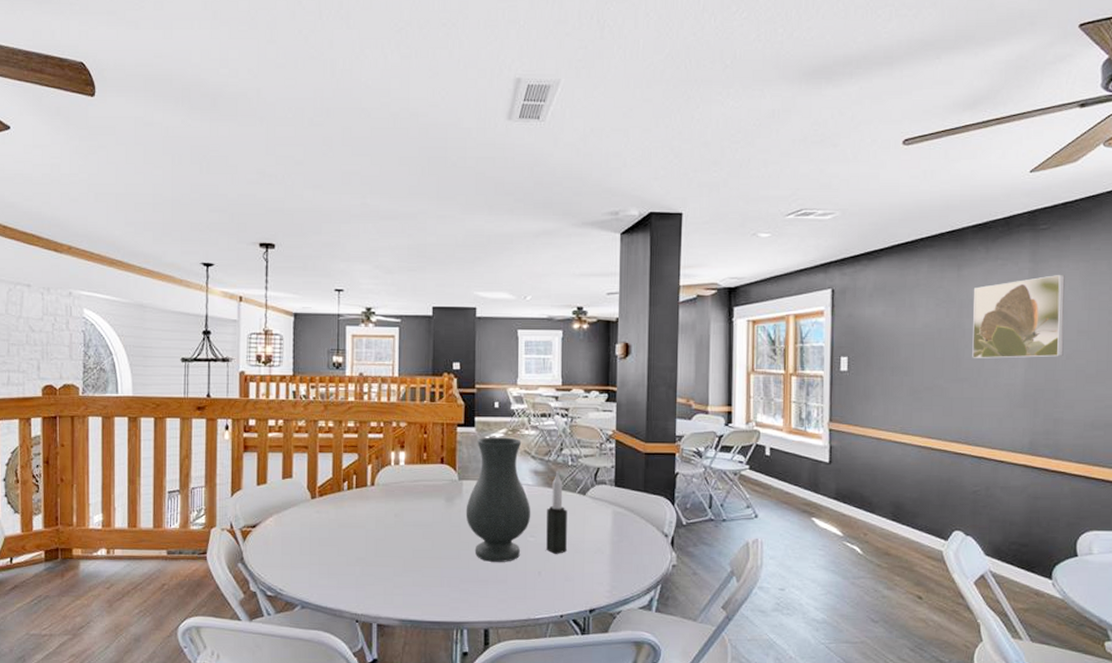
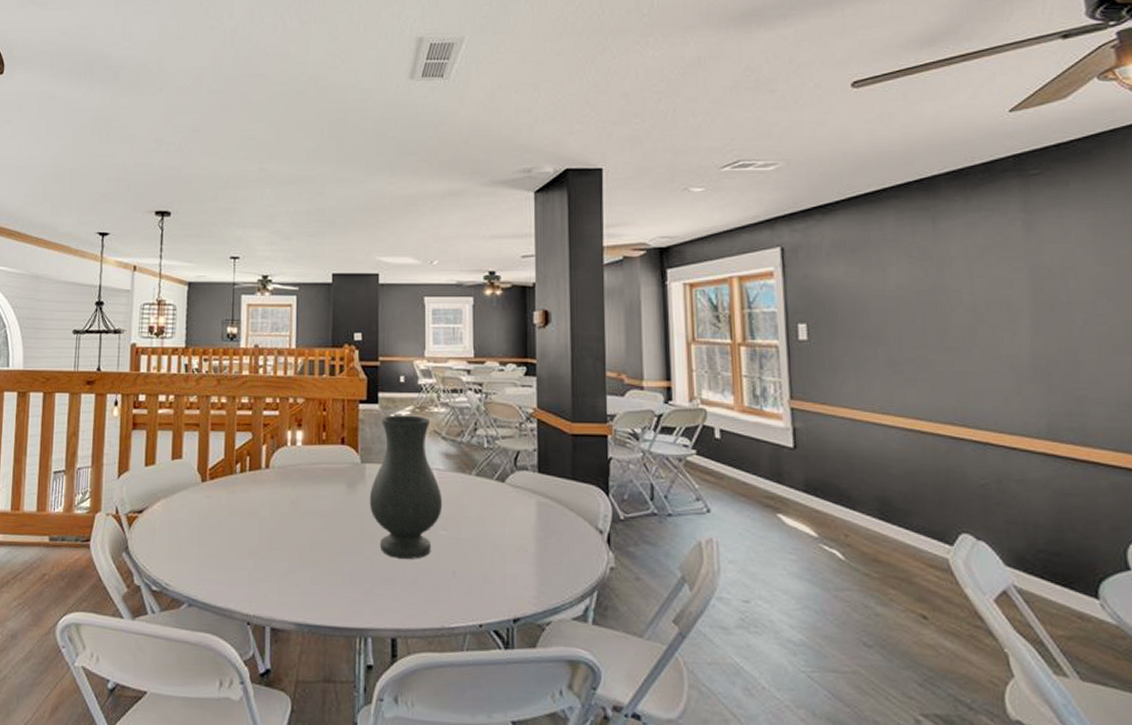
candle: present [546,470,567,554] -> none [461,454,484,551]
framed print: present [972,274,1065,359] -> none [954,225,1078,324]

